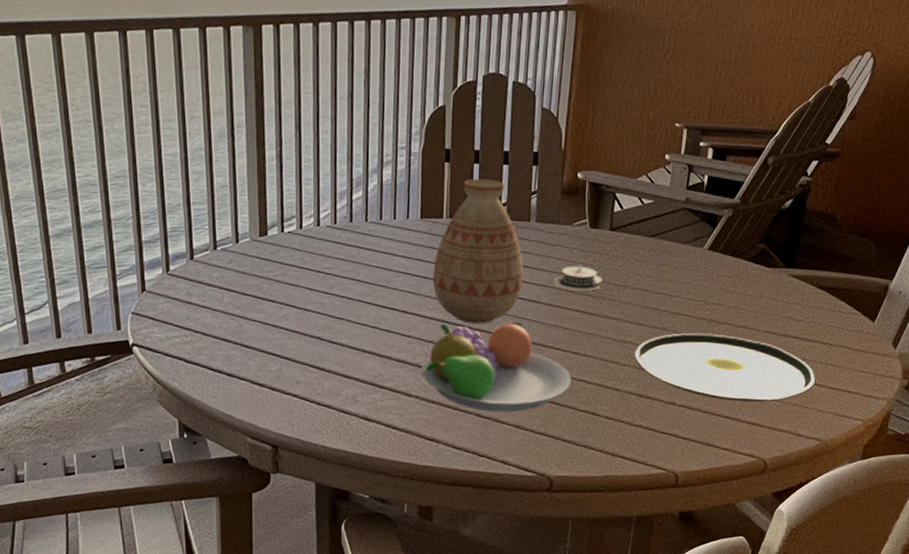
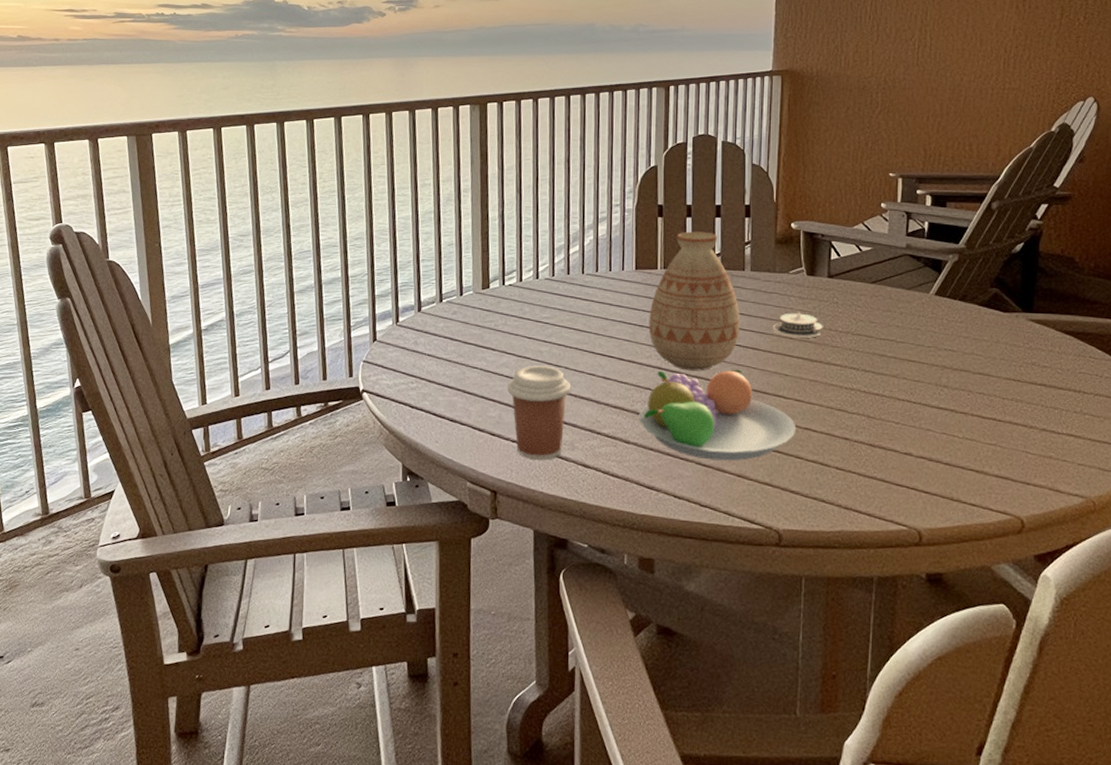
coffee cup: none [288,318,354,414] -> present [508,365,571,460]
plate: present [634,333,816,402] -> none [863,380,1072,454]

